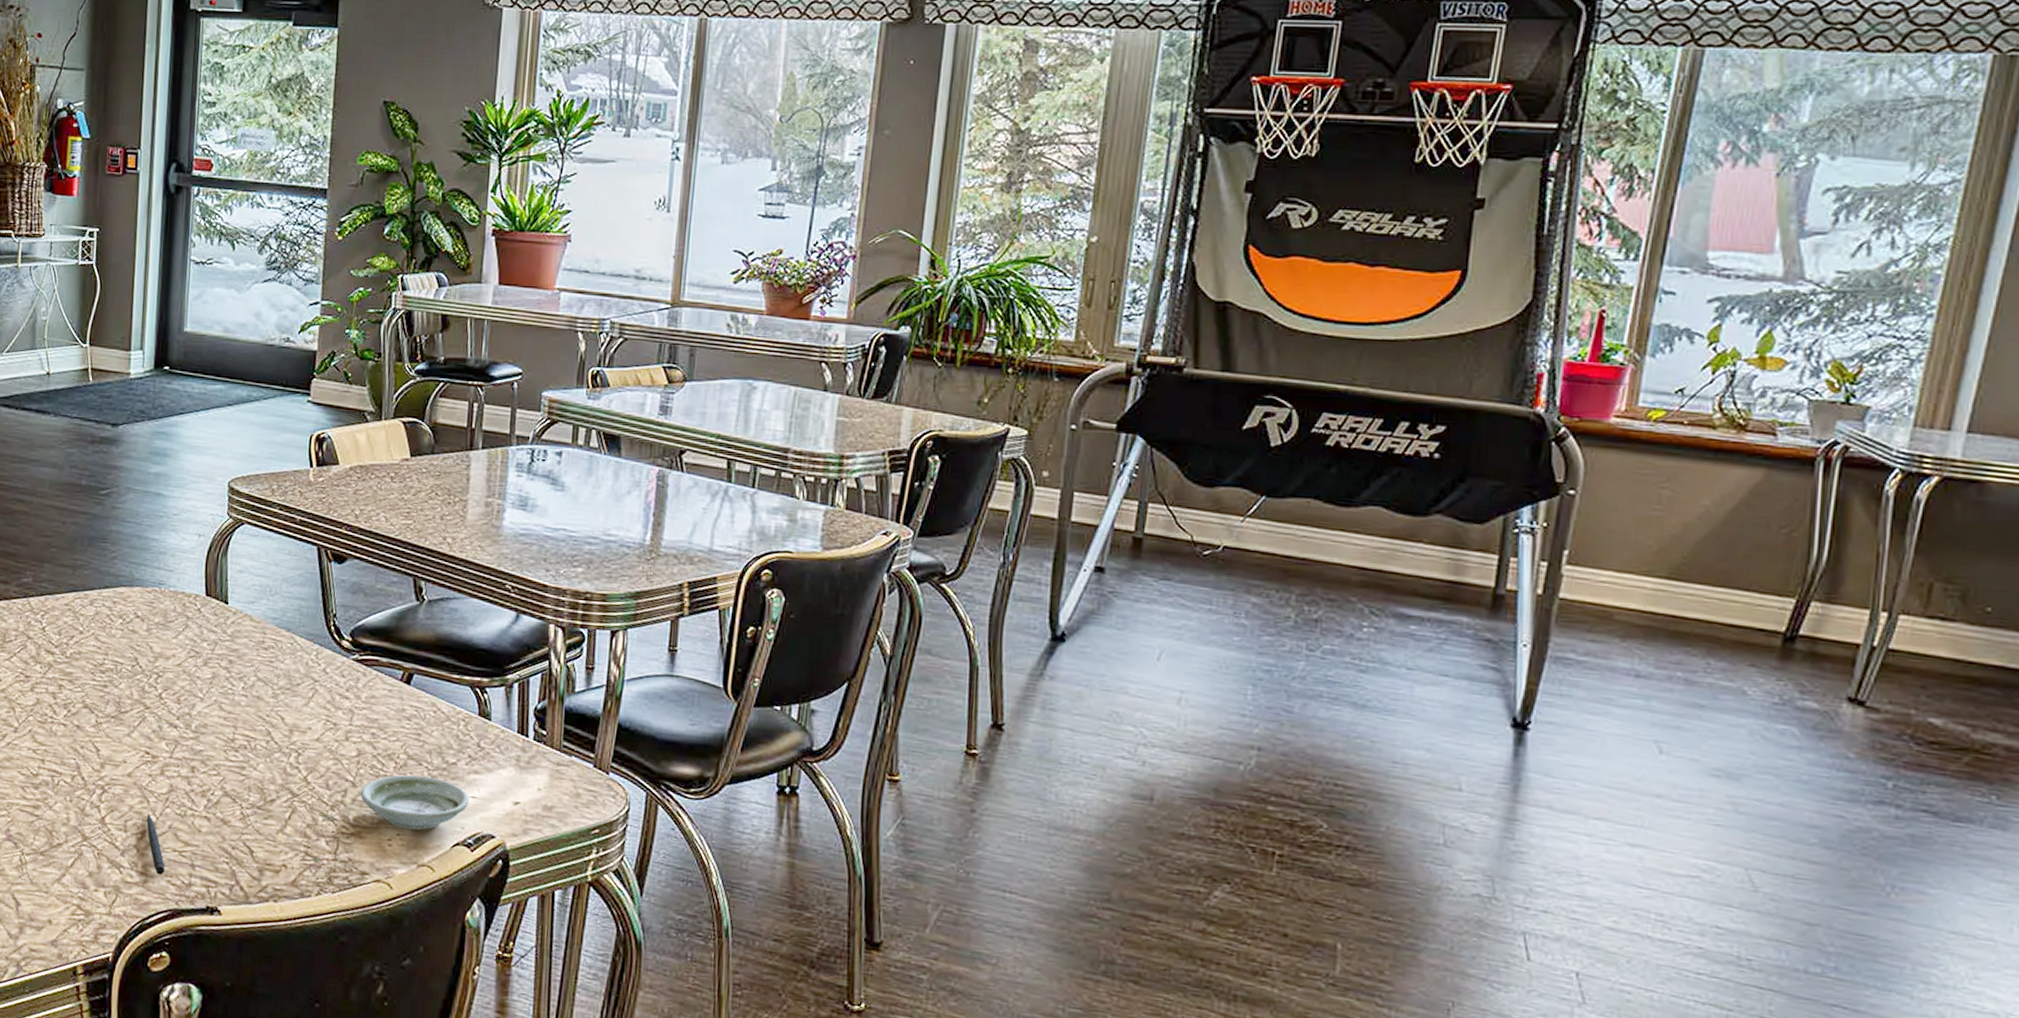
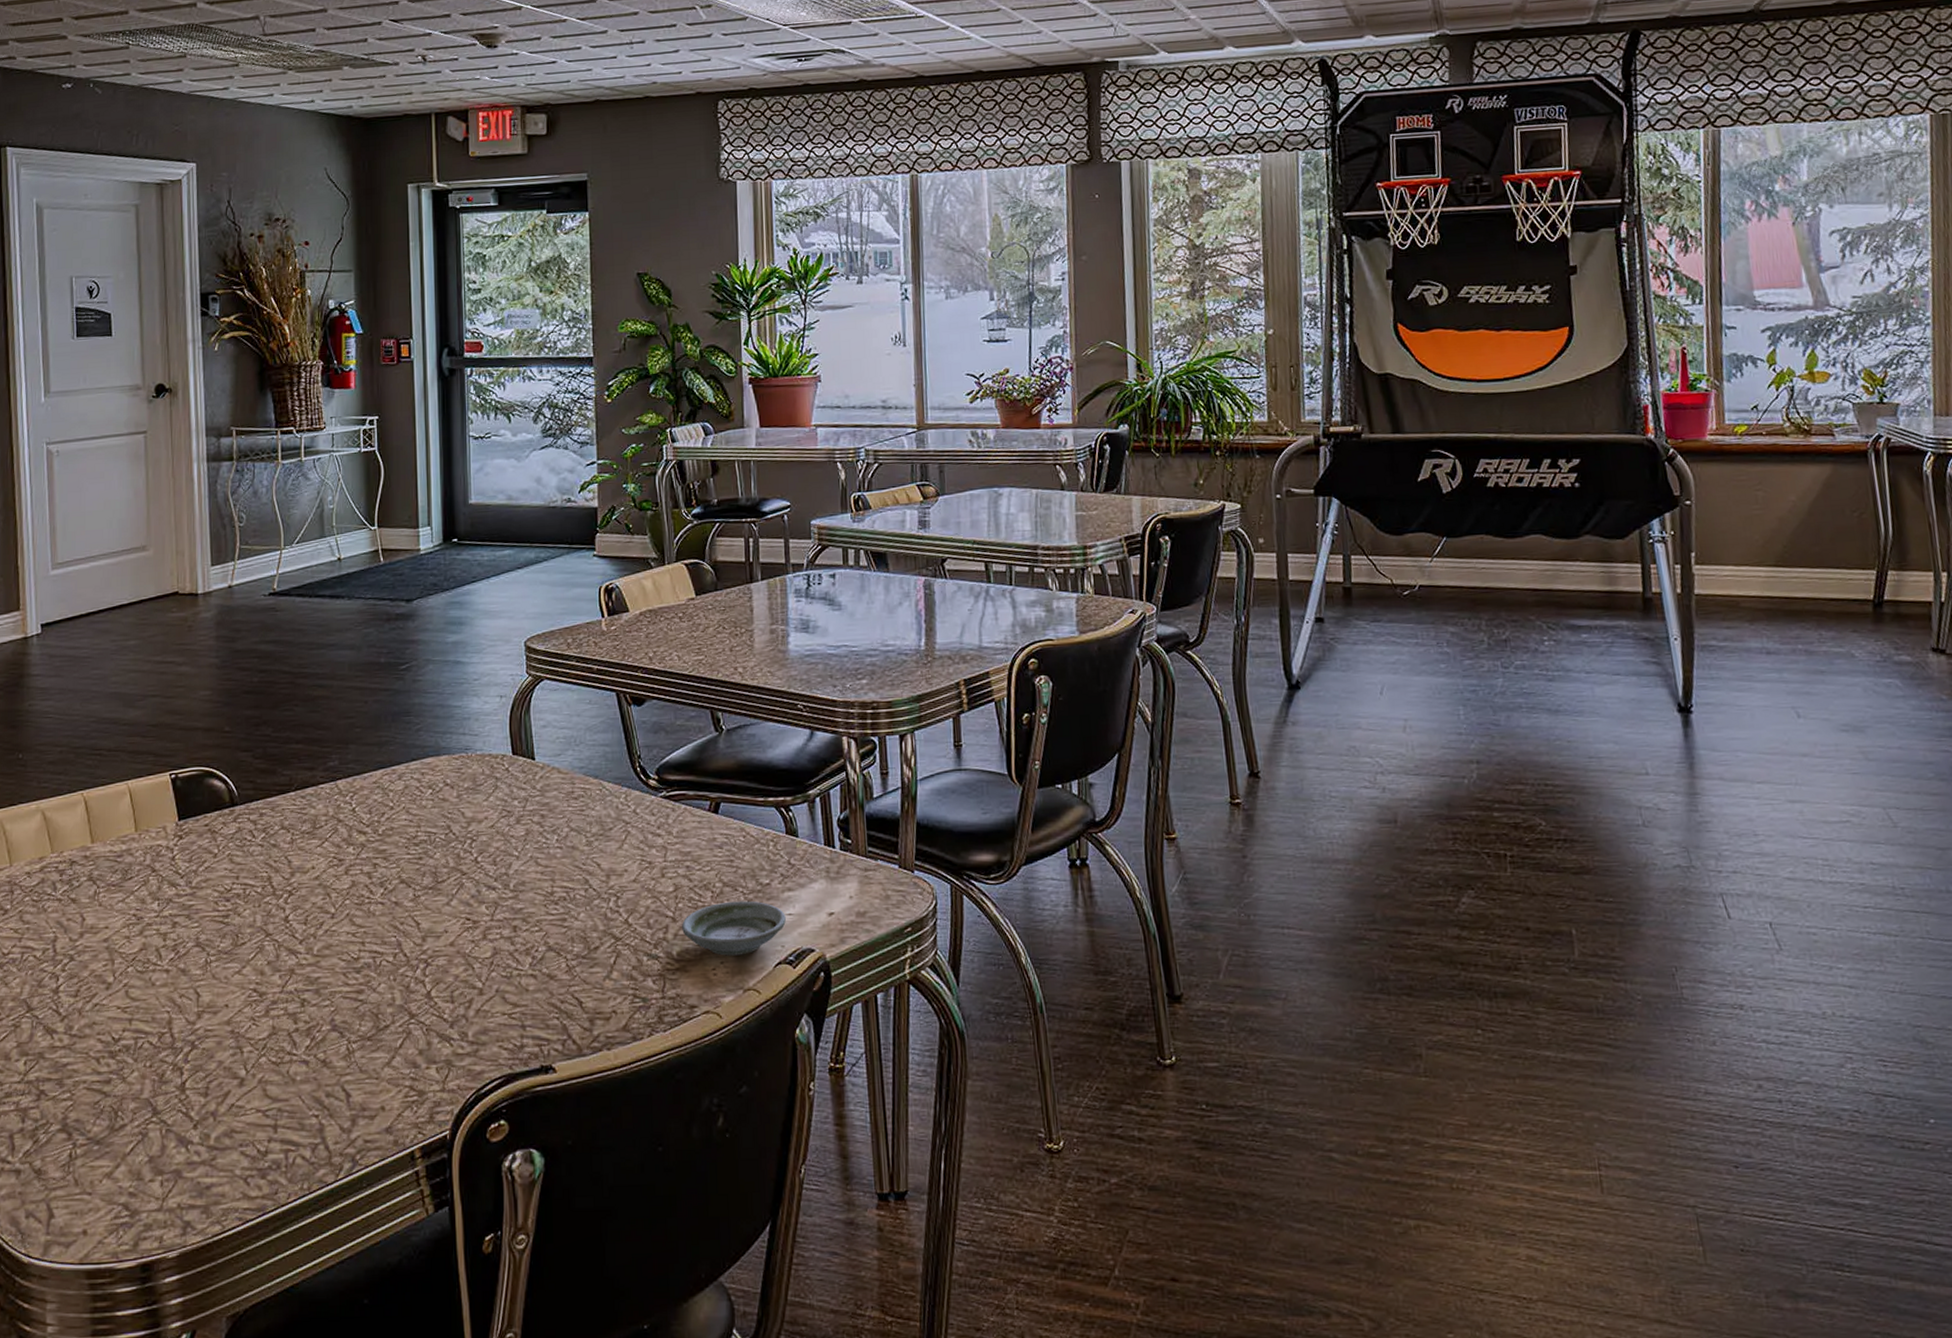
pen: present [146,814,165,875] -> none [473,981,496,1042]

